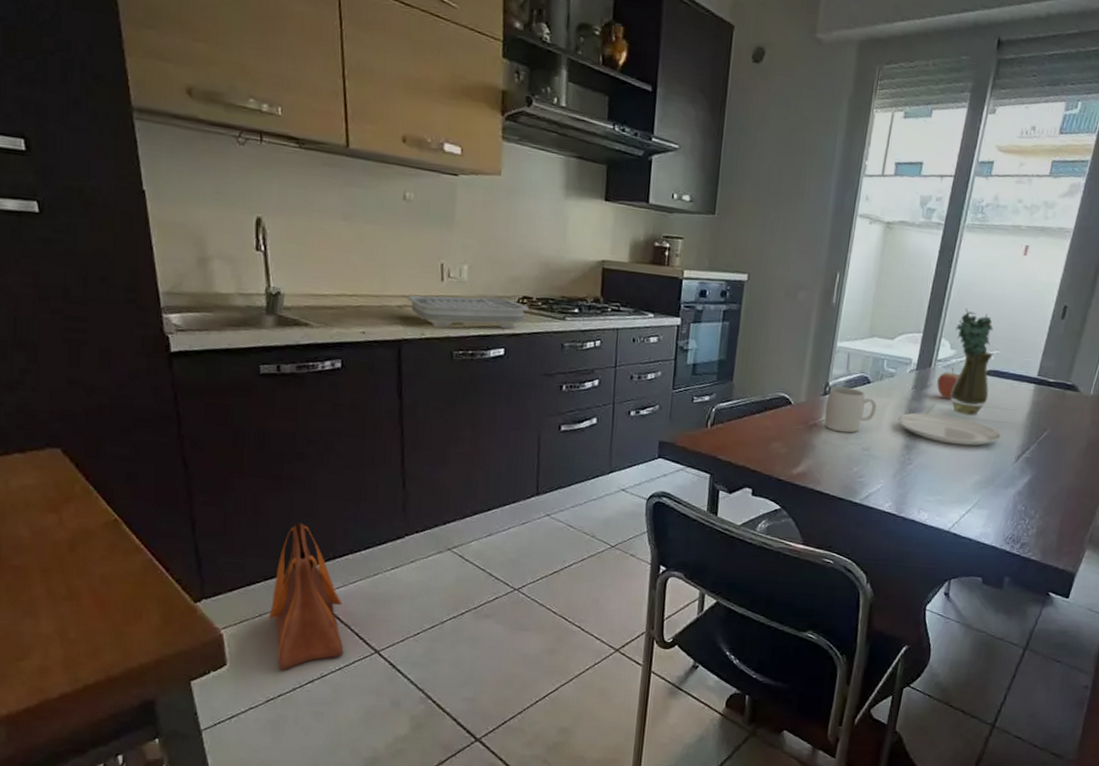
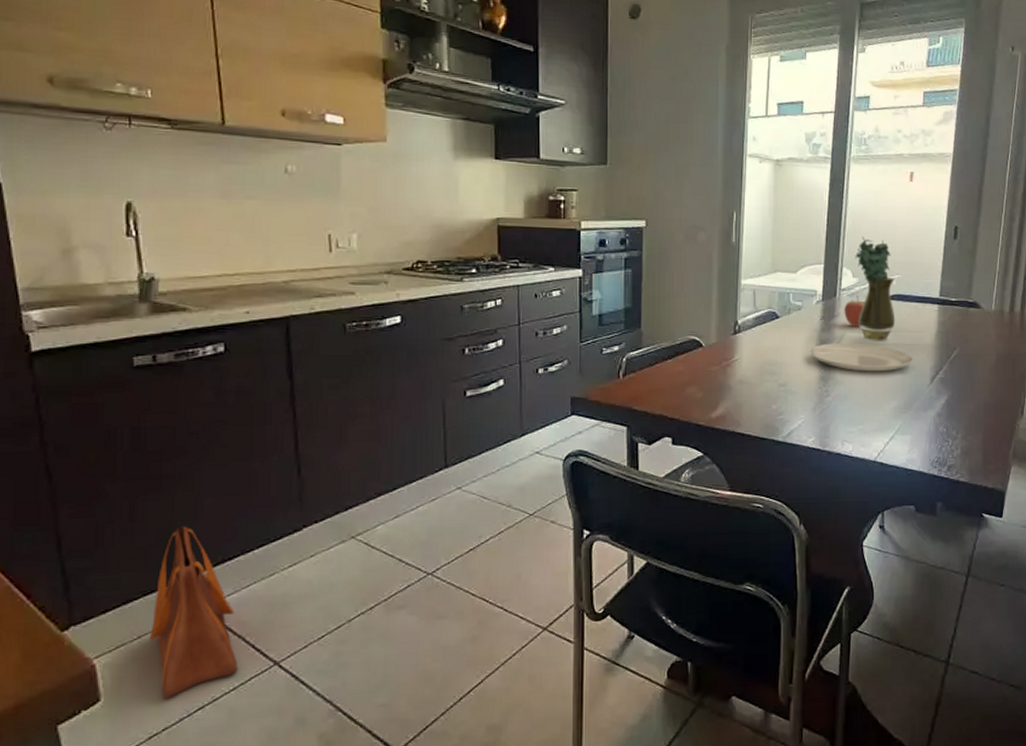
dish rack: present [406,295,529,330] -> none [292,264,424,301]
mug: present [824,386,877,433] -> none [737,324,788,370]

